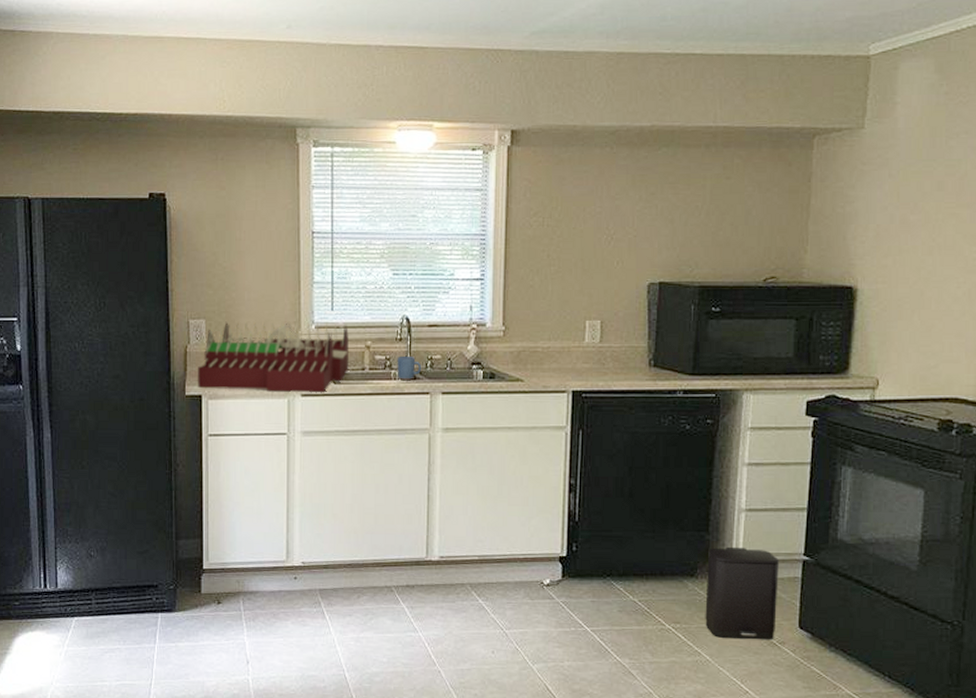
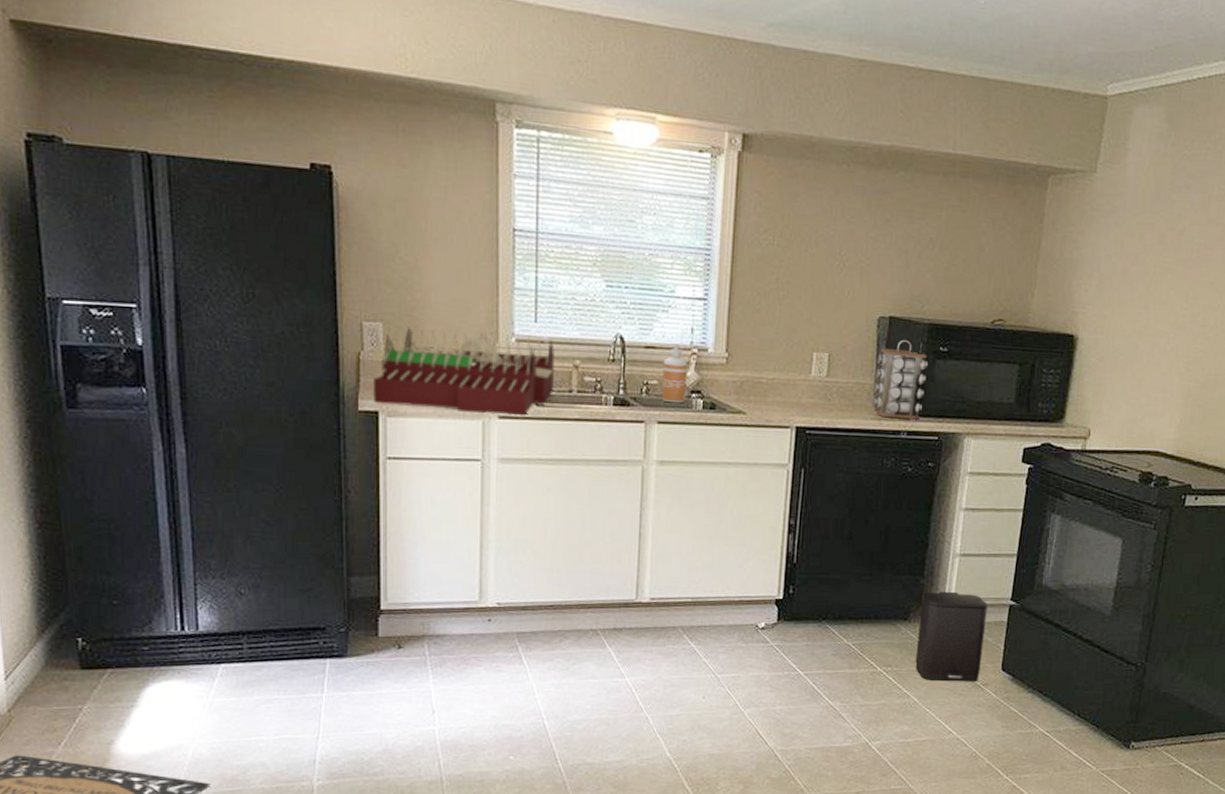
mug: present [397,355,422,380] -> none [608,378,637,406]
soap dispenser: none [444,321,467,375] -> present [661,343,687,404]
spice rack: none [647,302,701,380] -> present [873,339,929,420]

